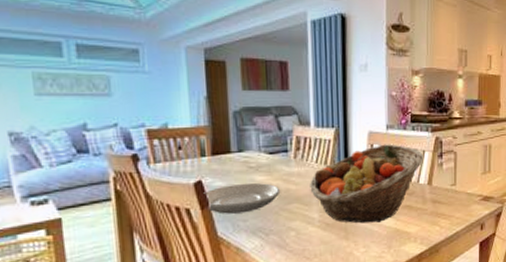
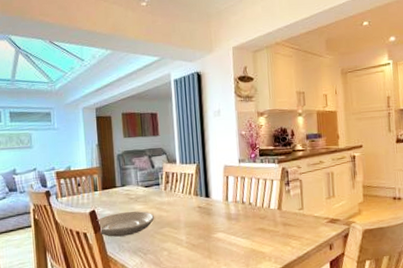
fruit basket: present [310,144,424,224] -> none [178,175,273,244]

